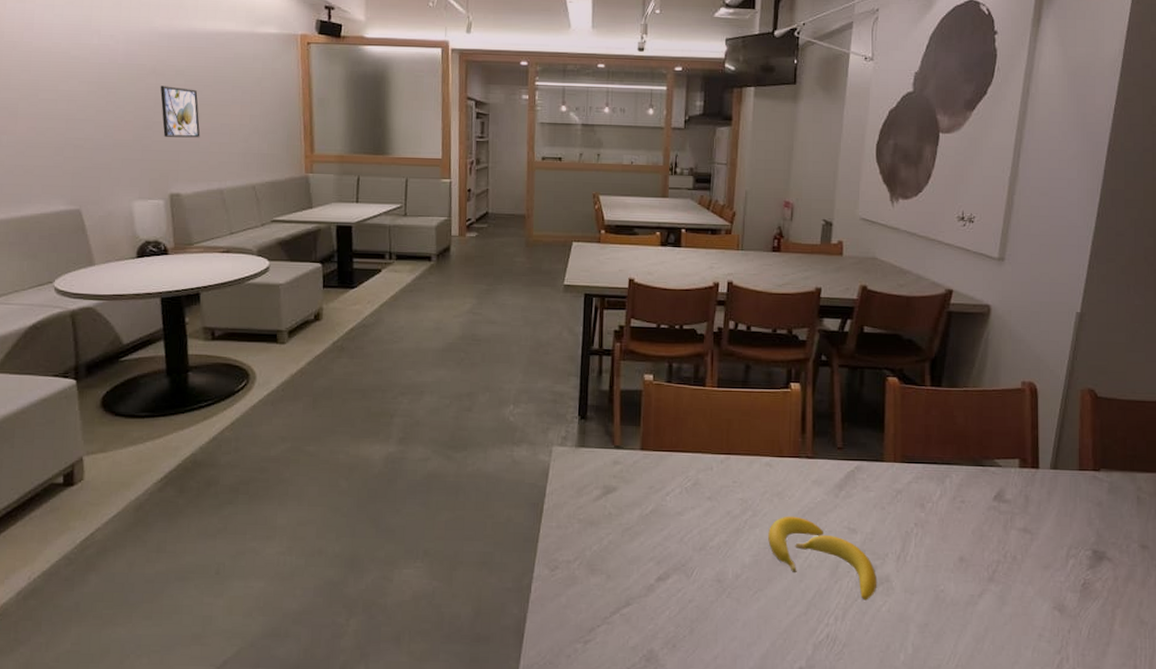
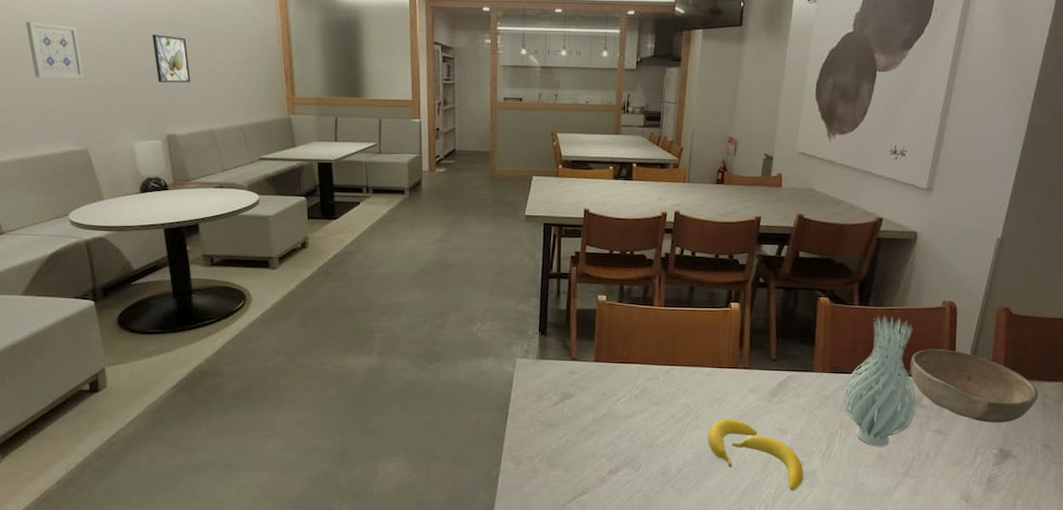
wall art: none [21,71,82,132] -> present [25,22,84,78]
vase: none [918,398,999,548] -> present [844,316,917,447]
bowl: none [990,435,1132,520] -> present [910,349,1039,423]

